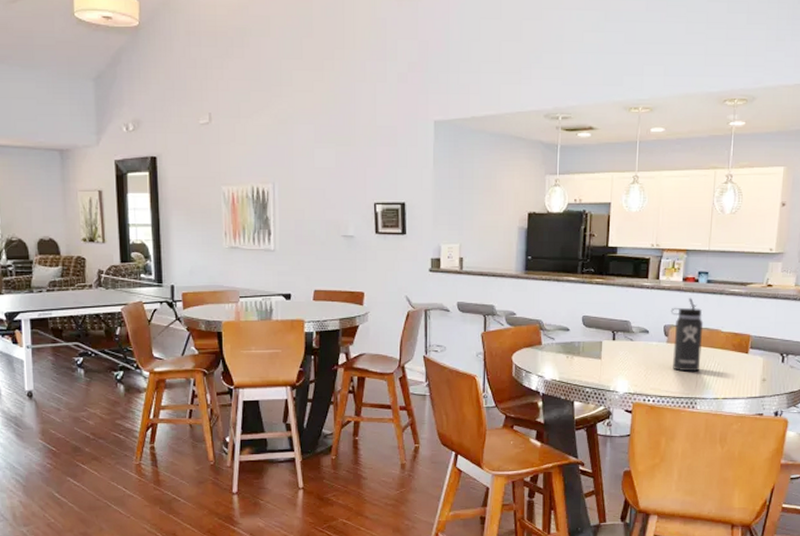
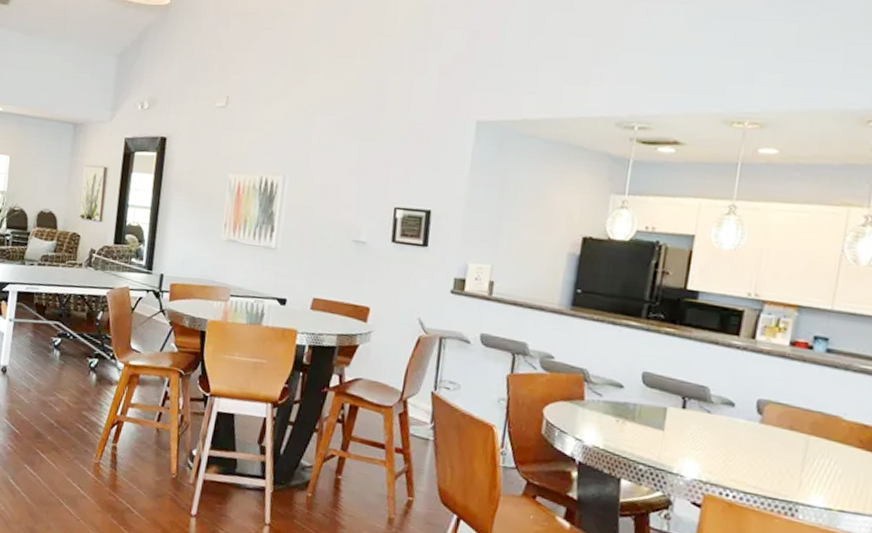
thermos bottle: present [670,297,704,372] -> none [766,367,817,468]

